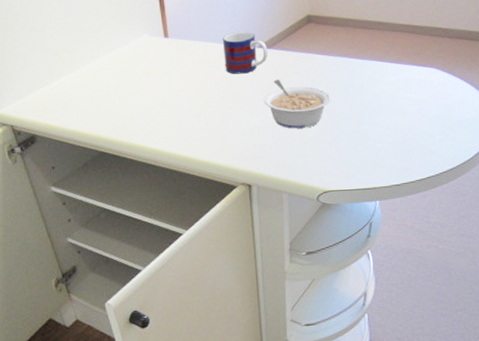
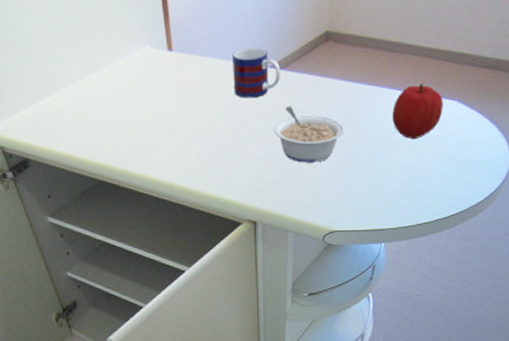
fruit: none [375,55,424,104] -> present [392,84,443,140]

